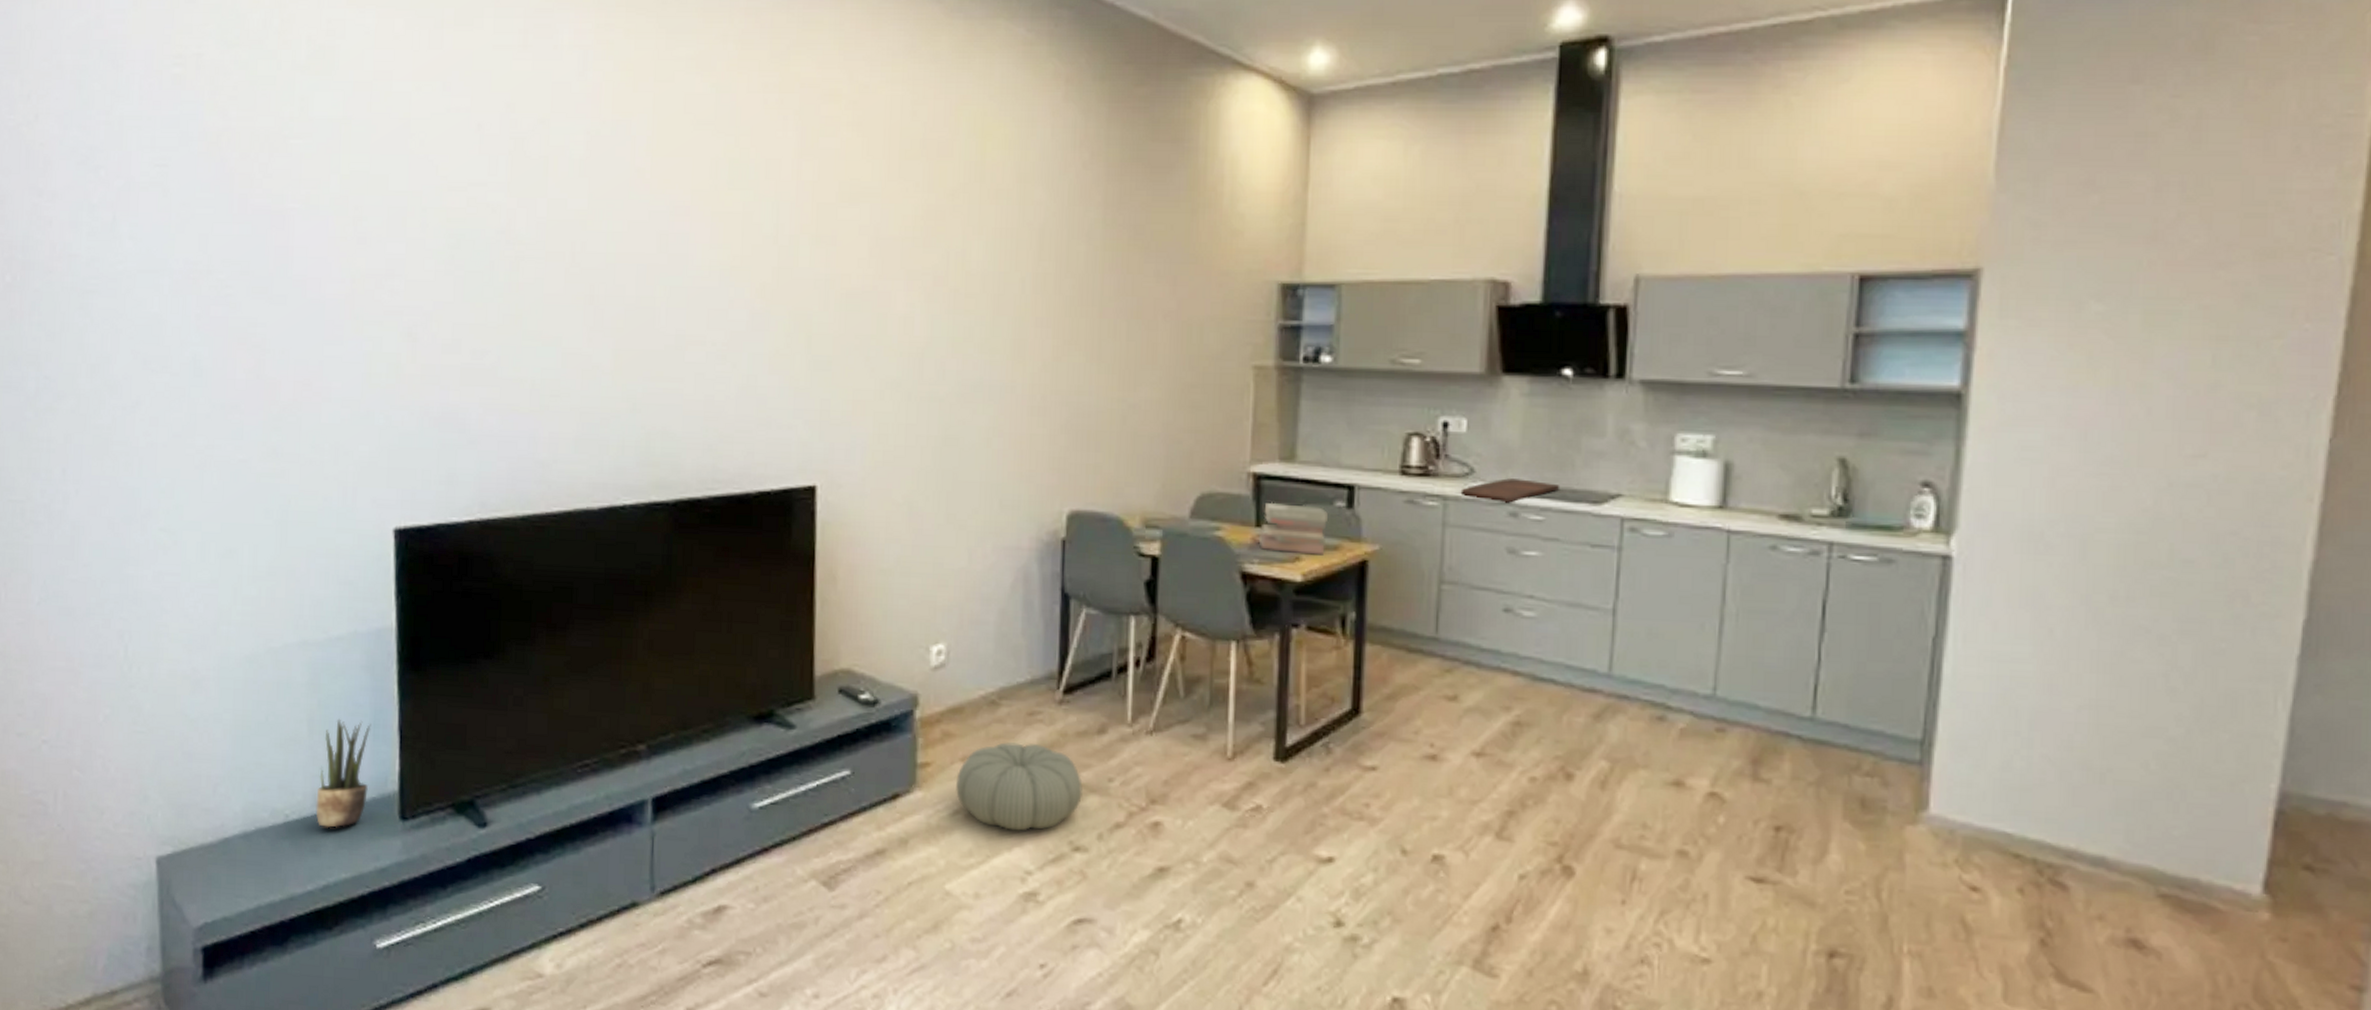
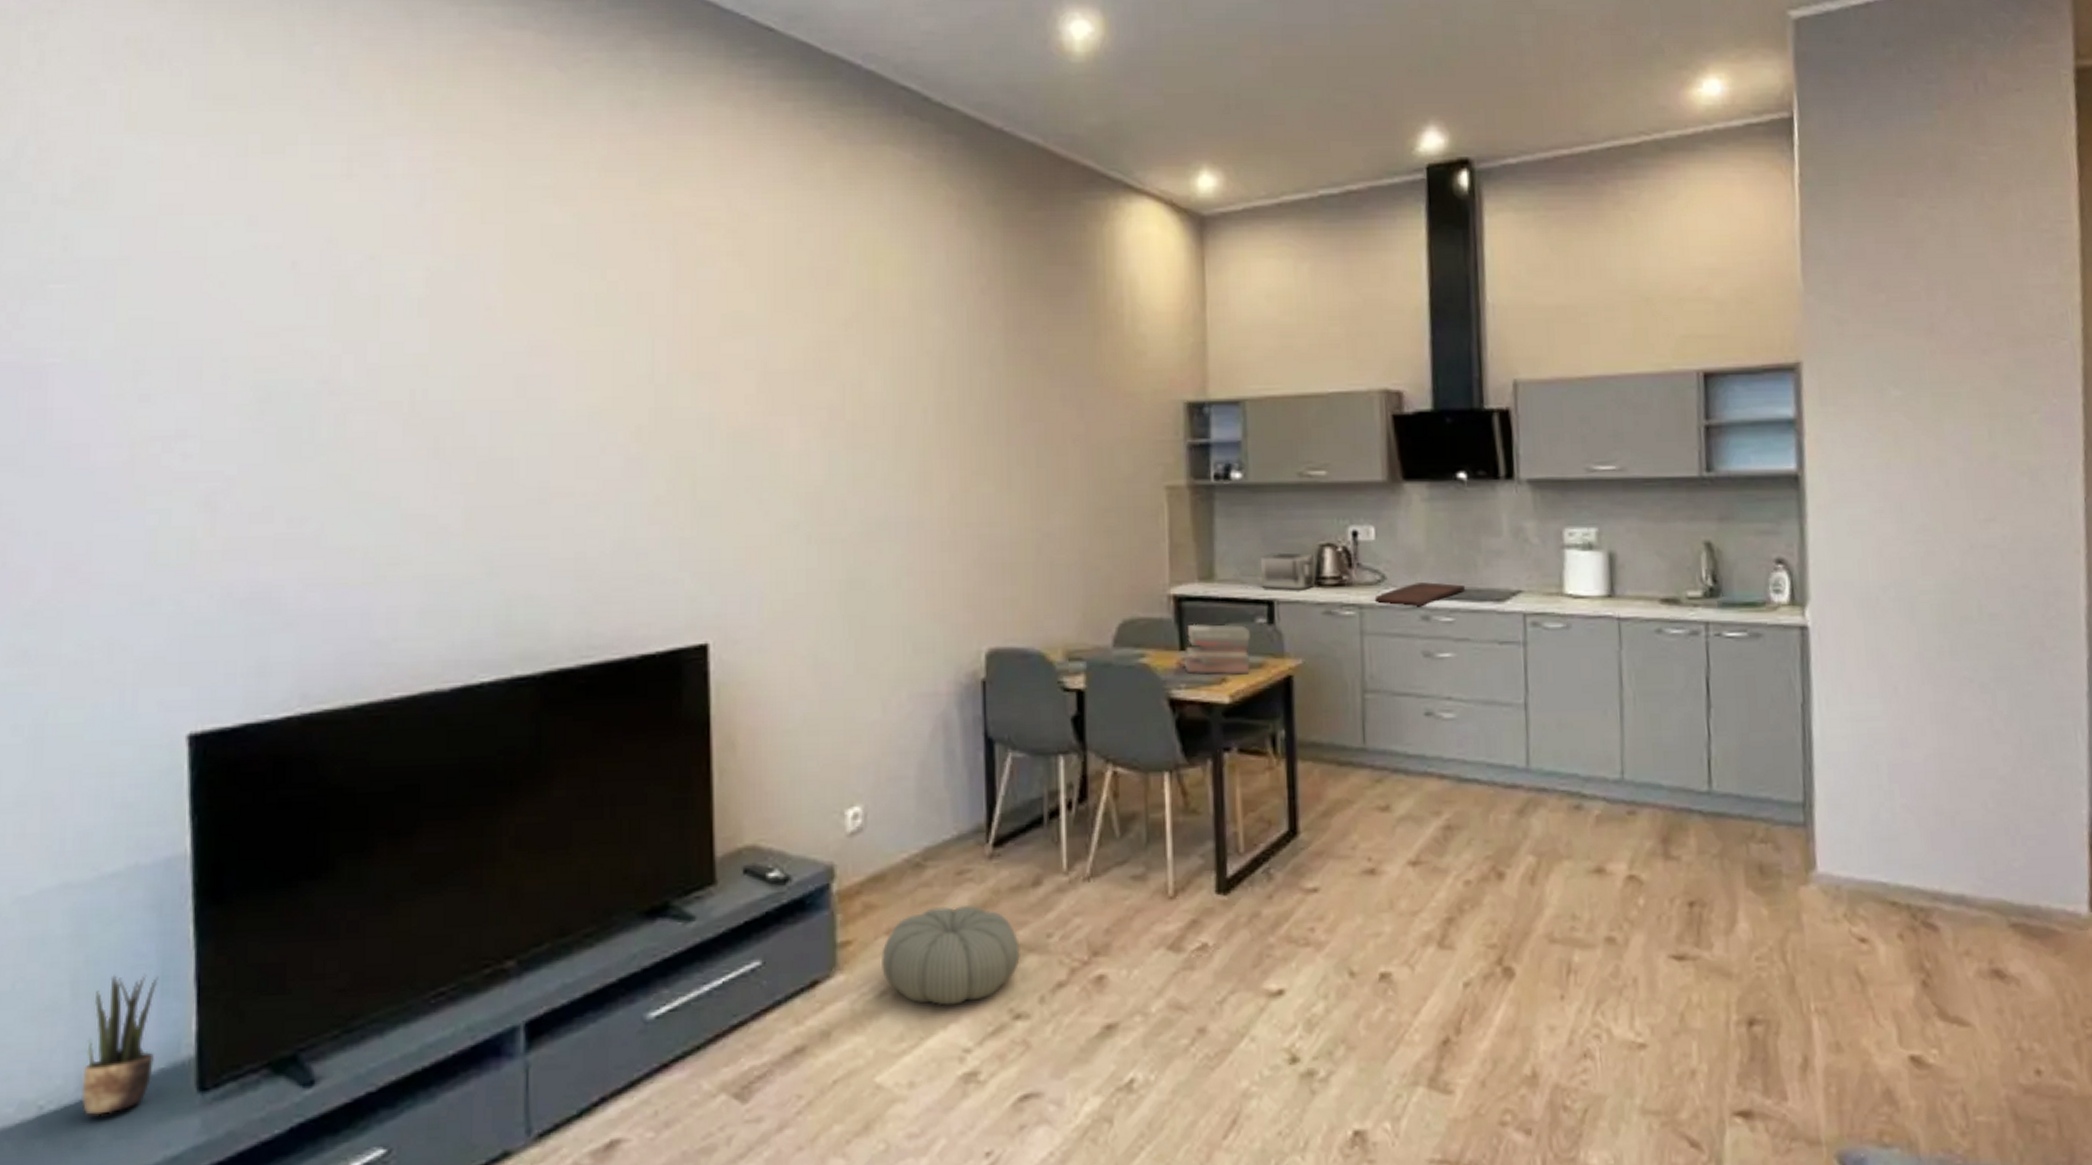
toaster: none [1343,437,1401,479] -> present [1260,551,1316,592]

